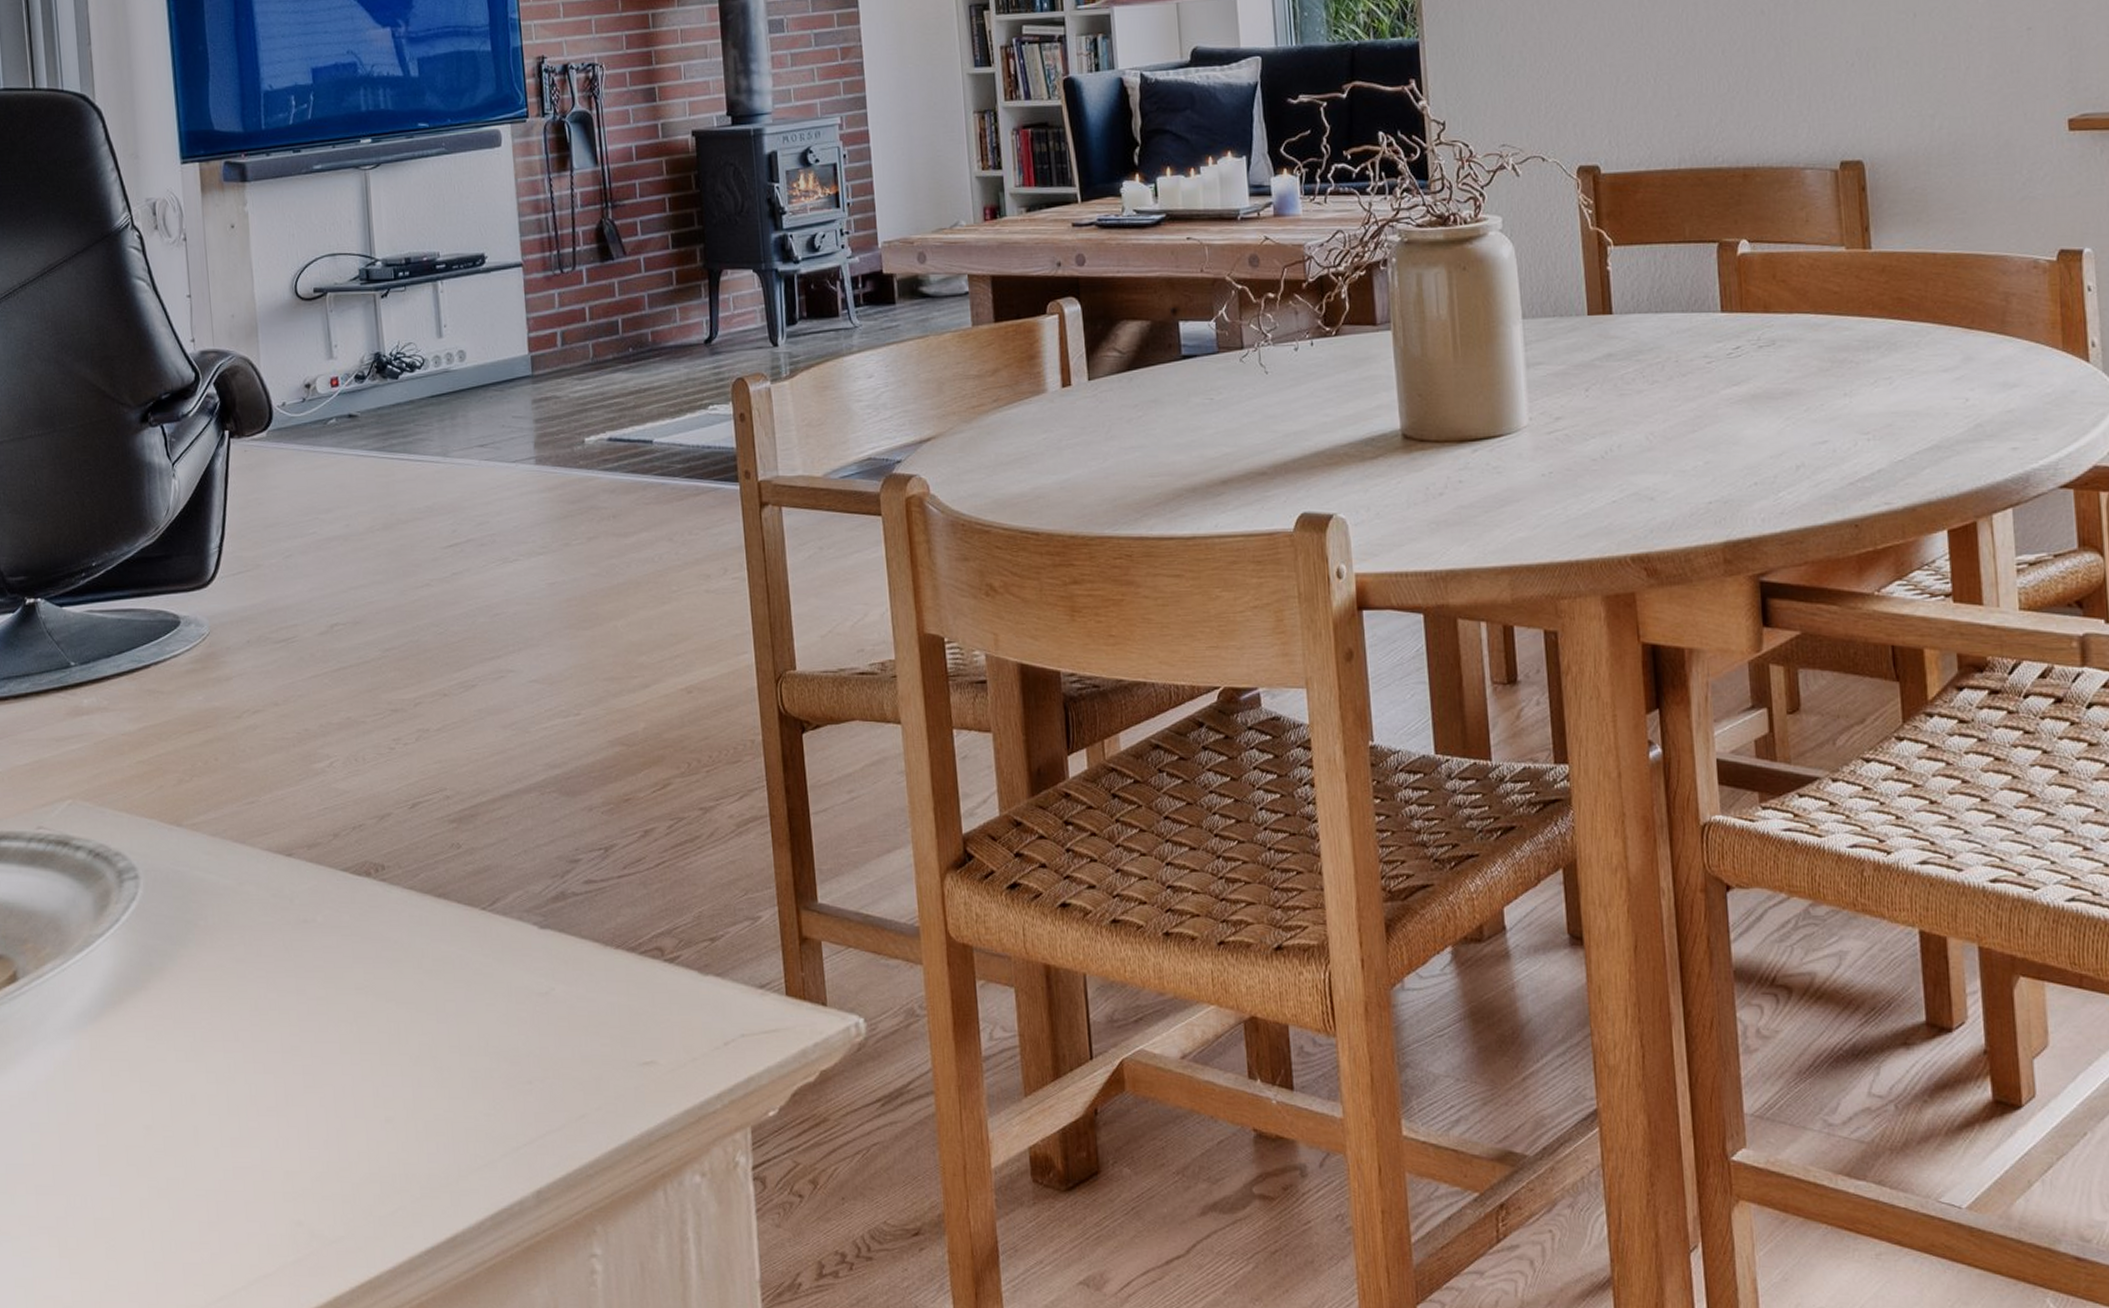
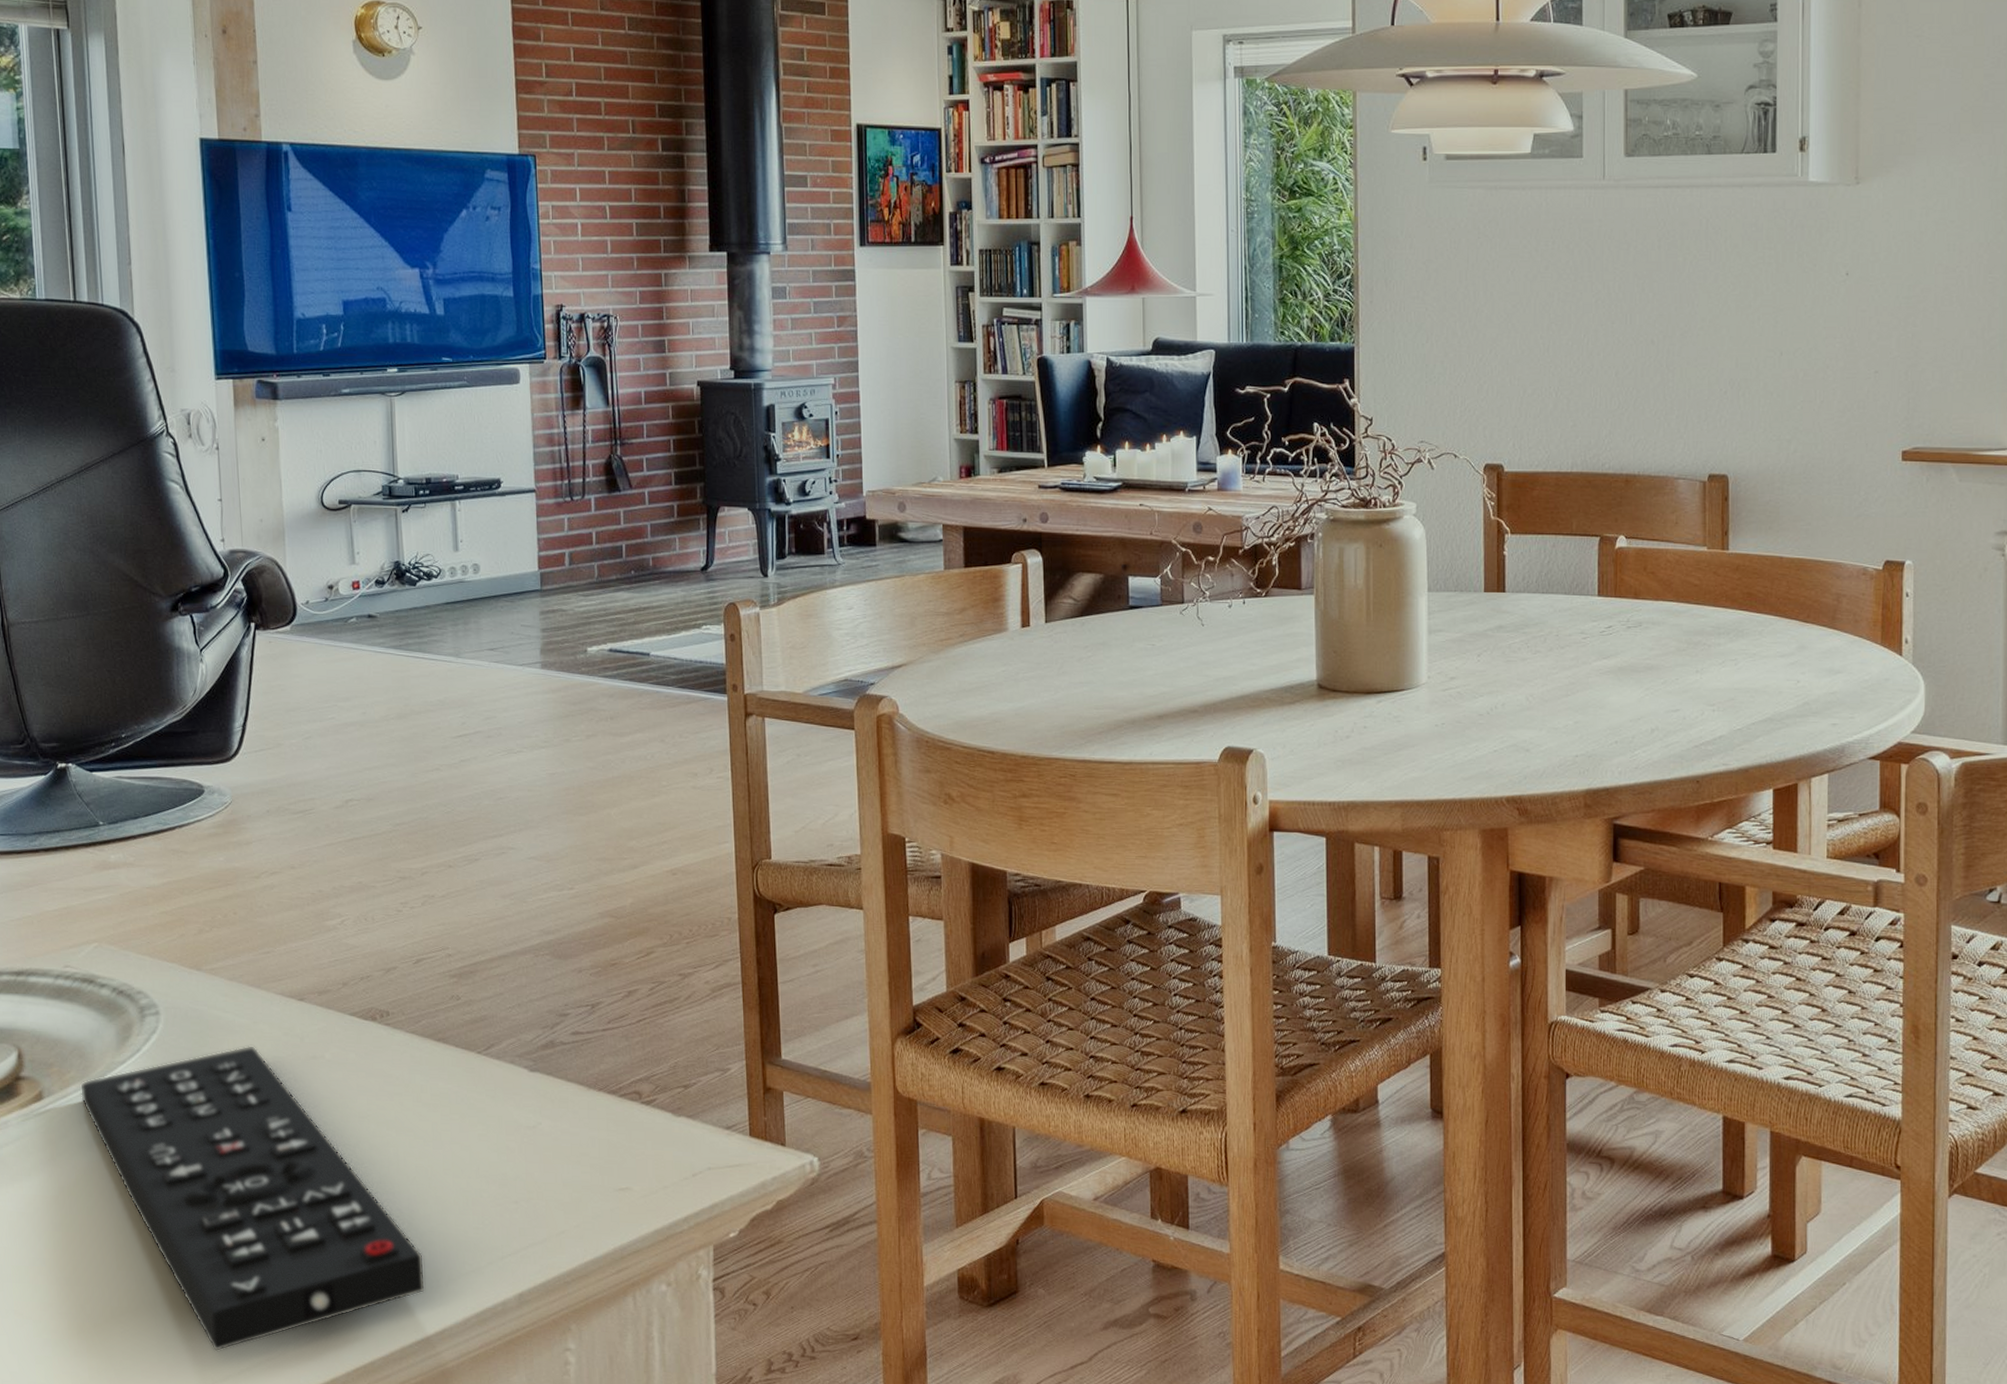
remote control: none [57,910,434,1268] -> present [80,1045,426,1352]

